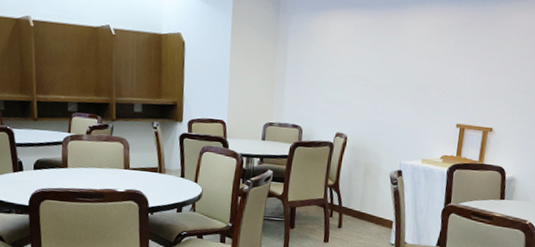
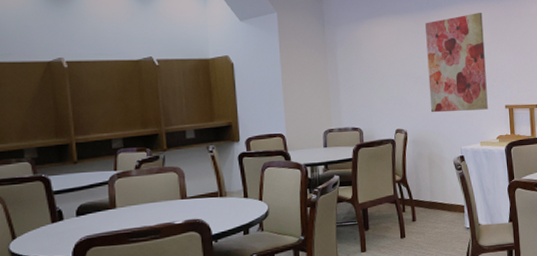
wall art: none [376,16,451,126] -> present [425,12,488,113]

